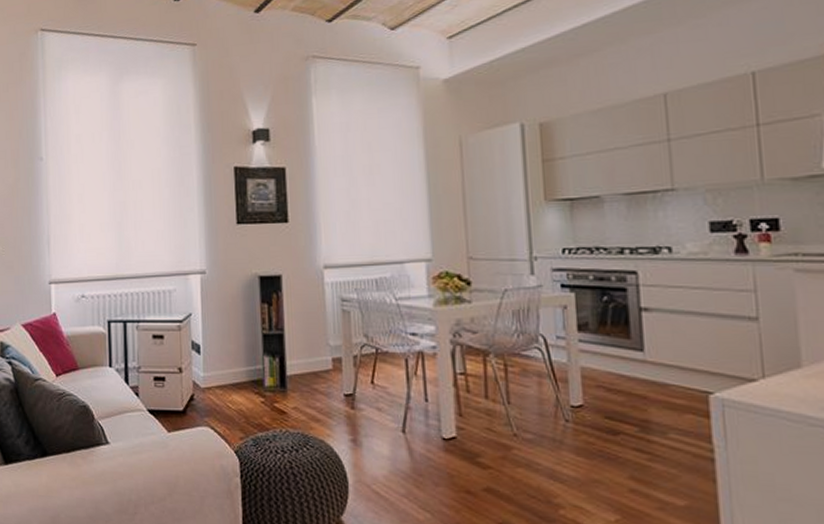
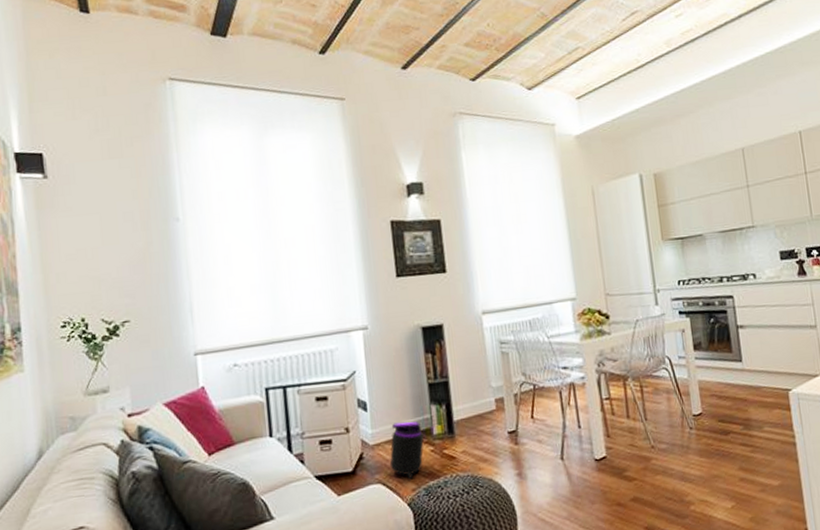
trash can: none [219,369,255,427] -> present [389,421,424,479]

